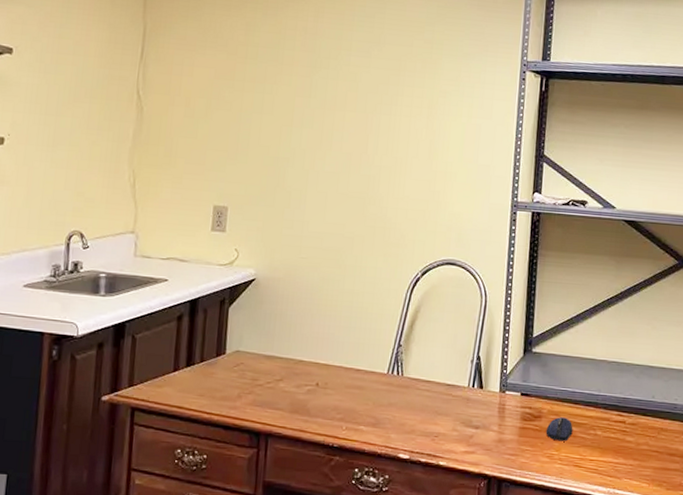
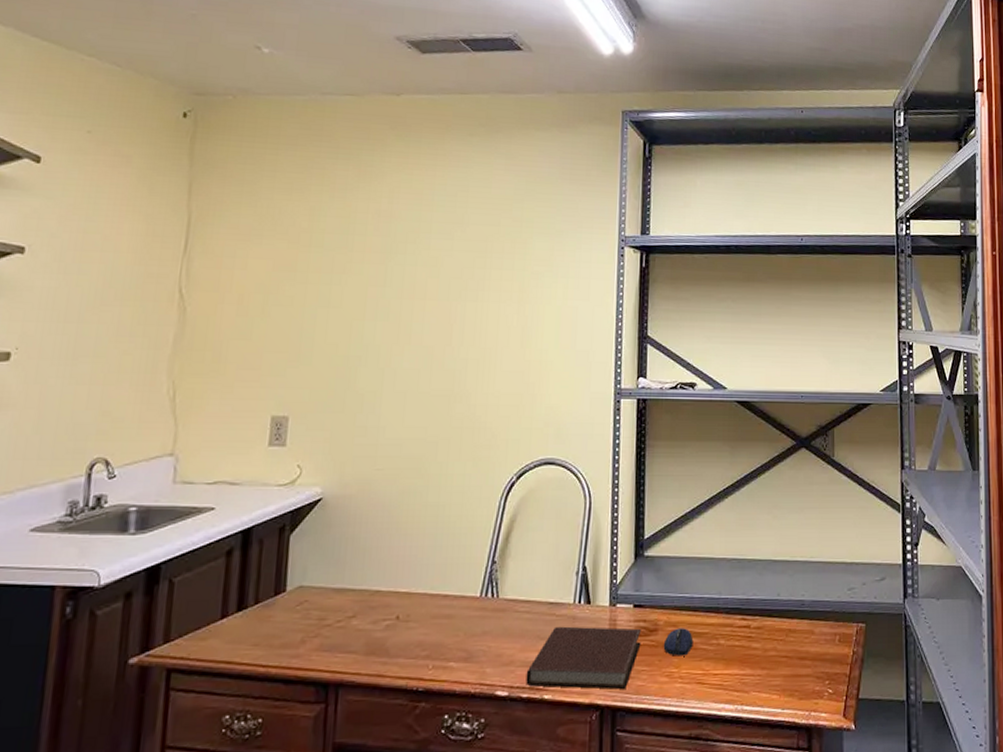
notebook: none [424,405,527,465] -> present [526,626,642,690]

